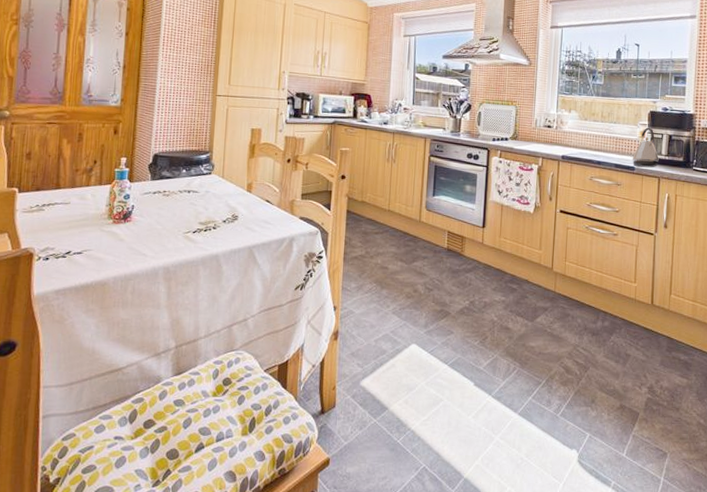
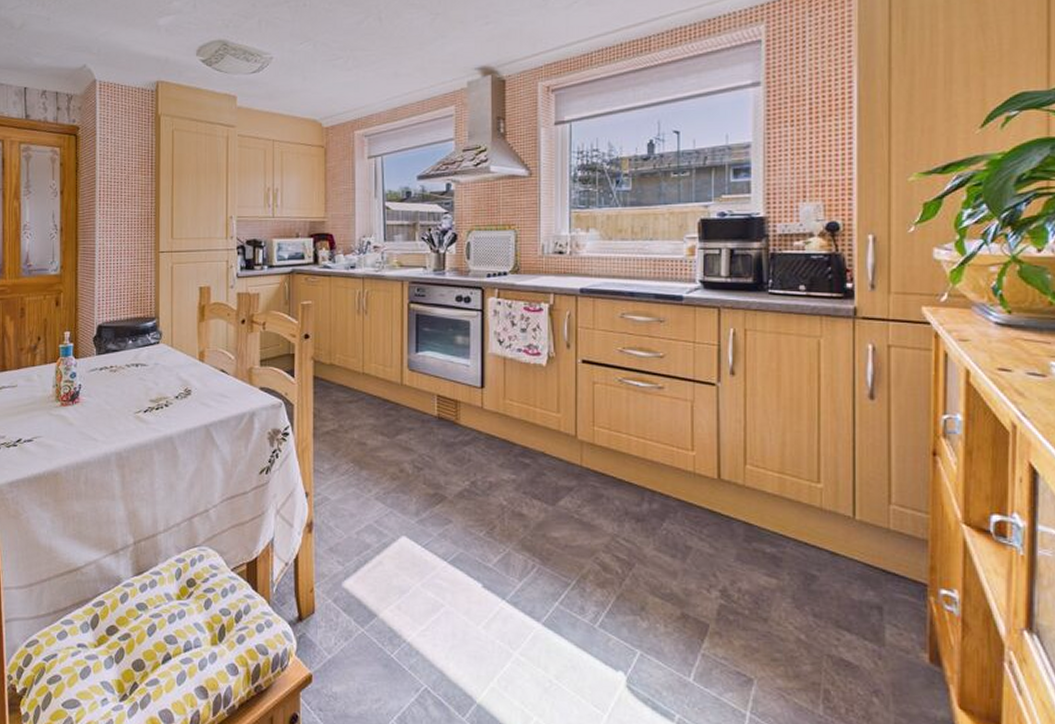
kettle: present [632,127,660,168] -> none [678,241,719,296]

